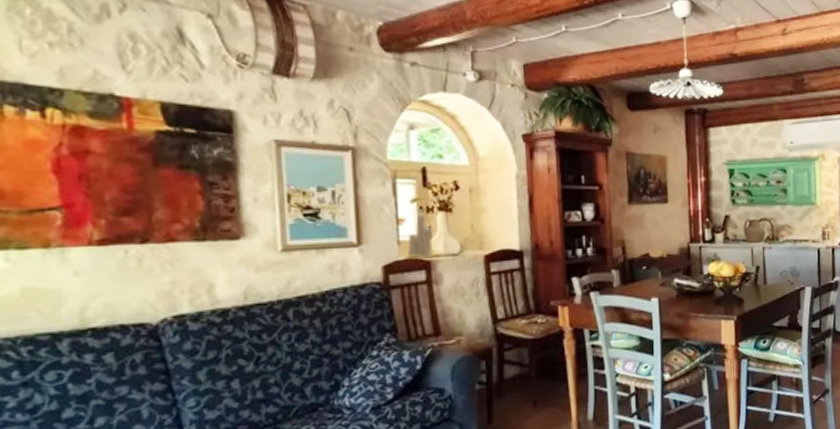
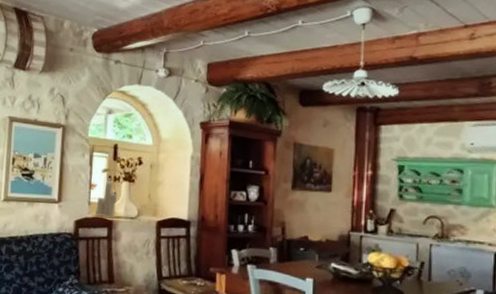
ceramic pitcher: present [743,218,766,244] -> none [409,214,435,240]

